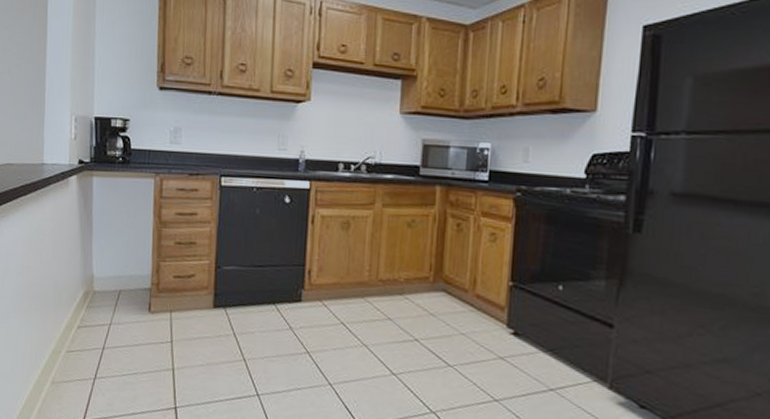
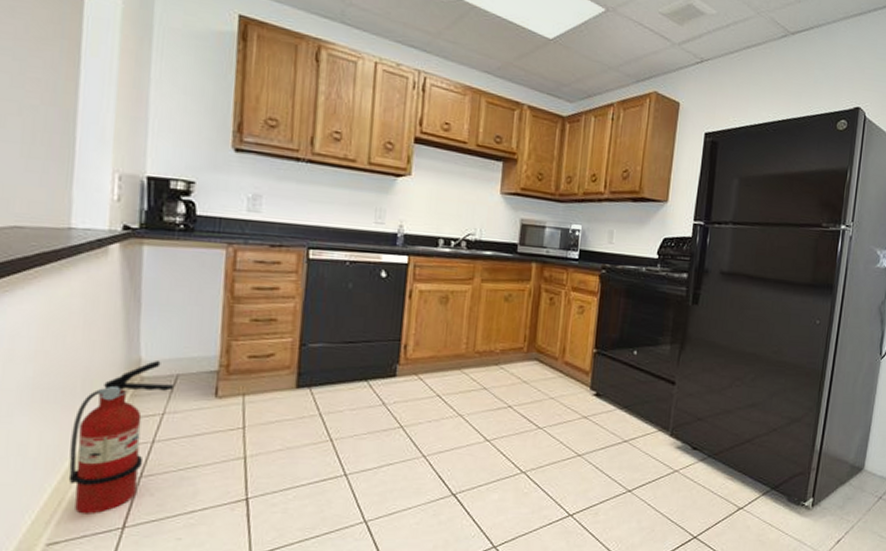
fire extinguisher: none [45,277,119,406] -> present [68,361,175,514]

